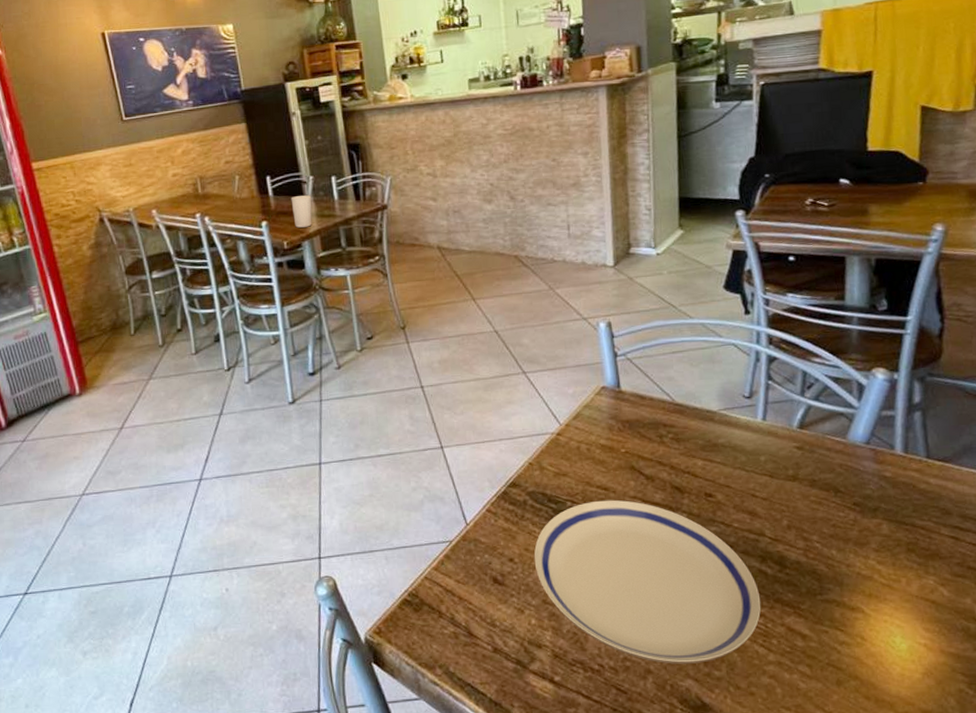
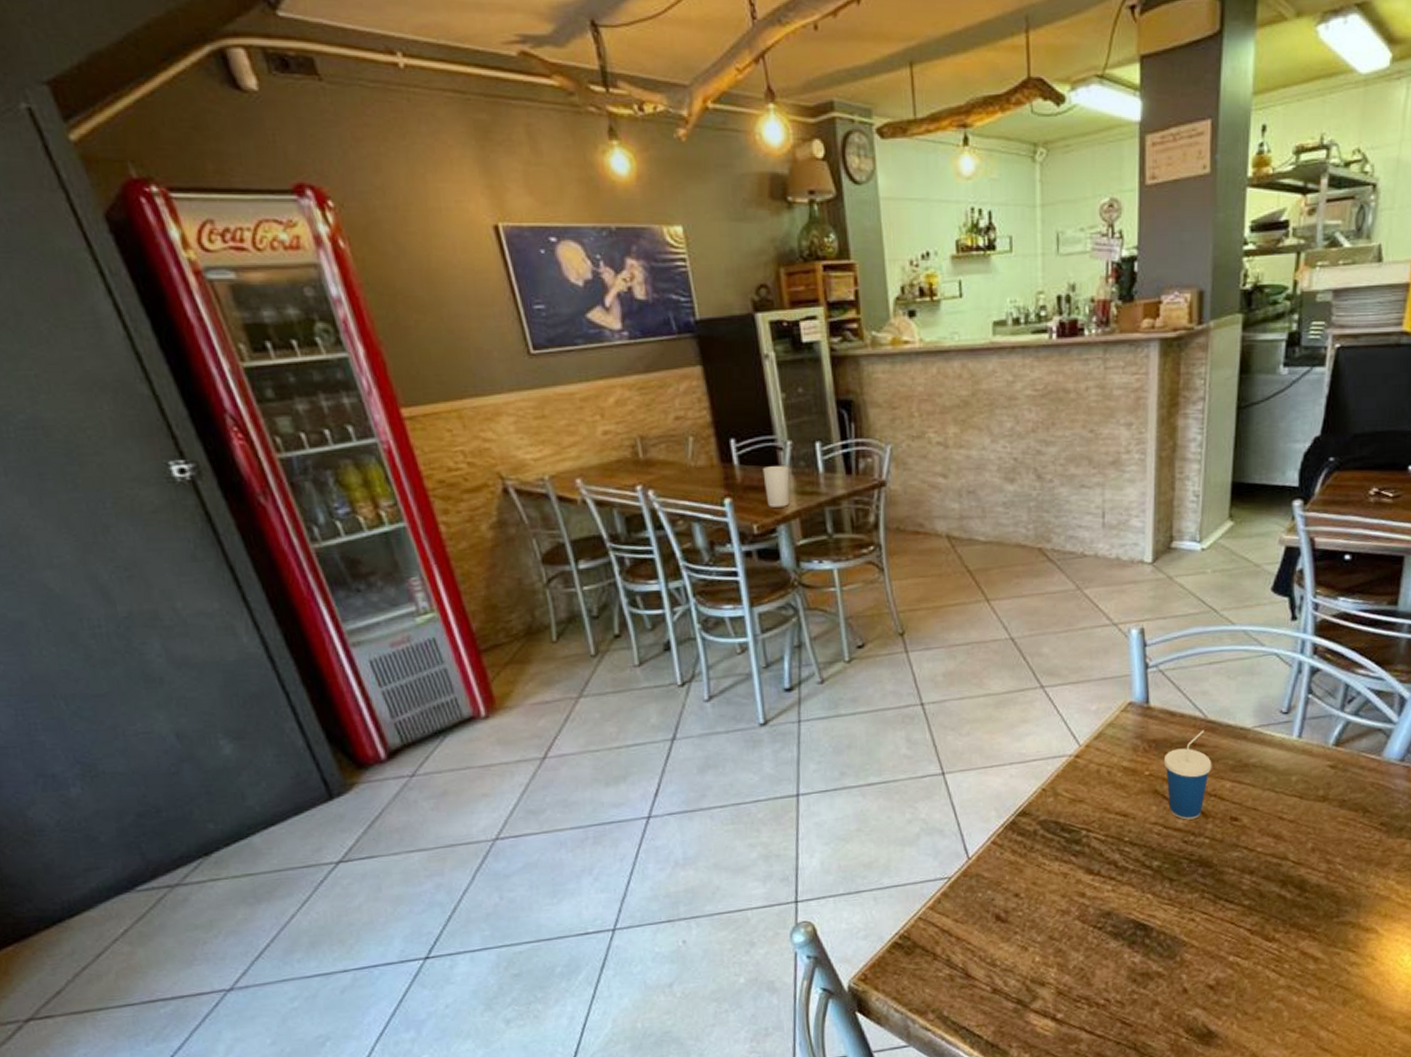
plate: present [534,500,761,664] -> none [1042,827,1277,995]
cup: none [637,412,683,495] -> present [1163,729,1212,820]

